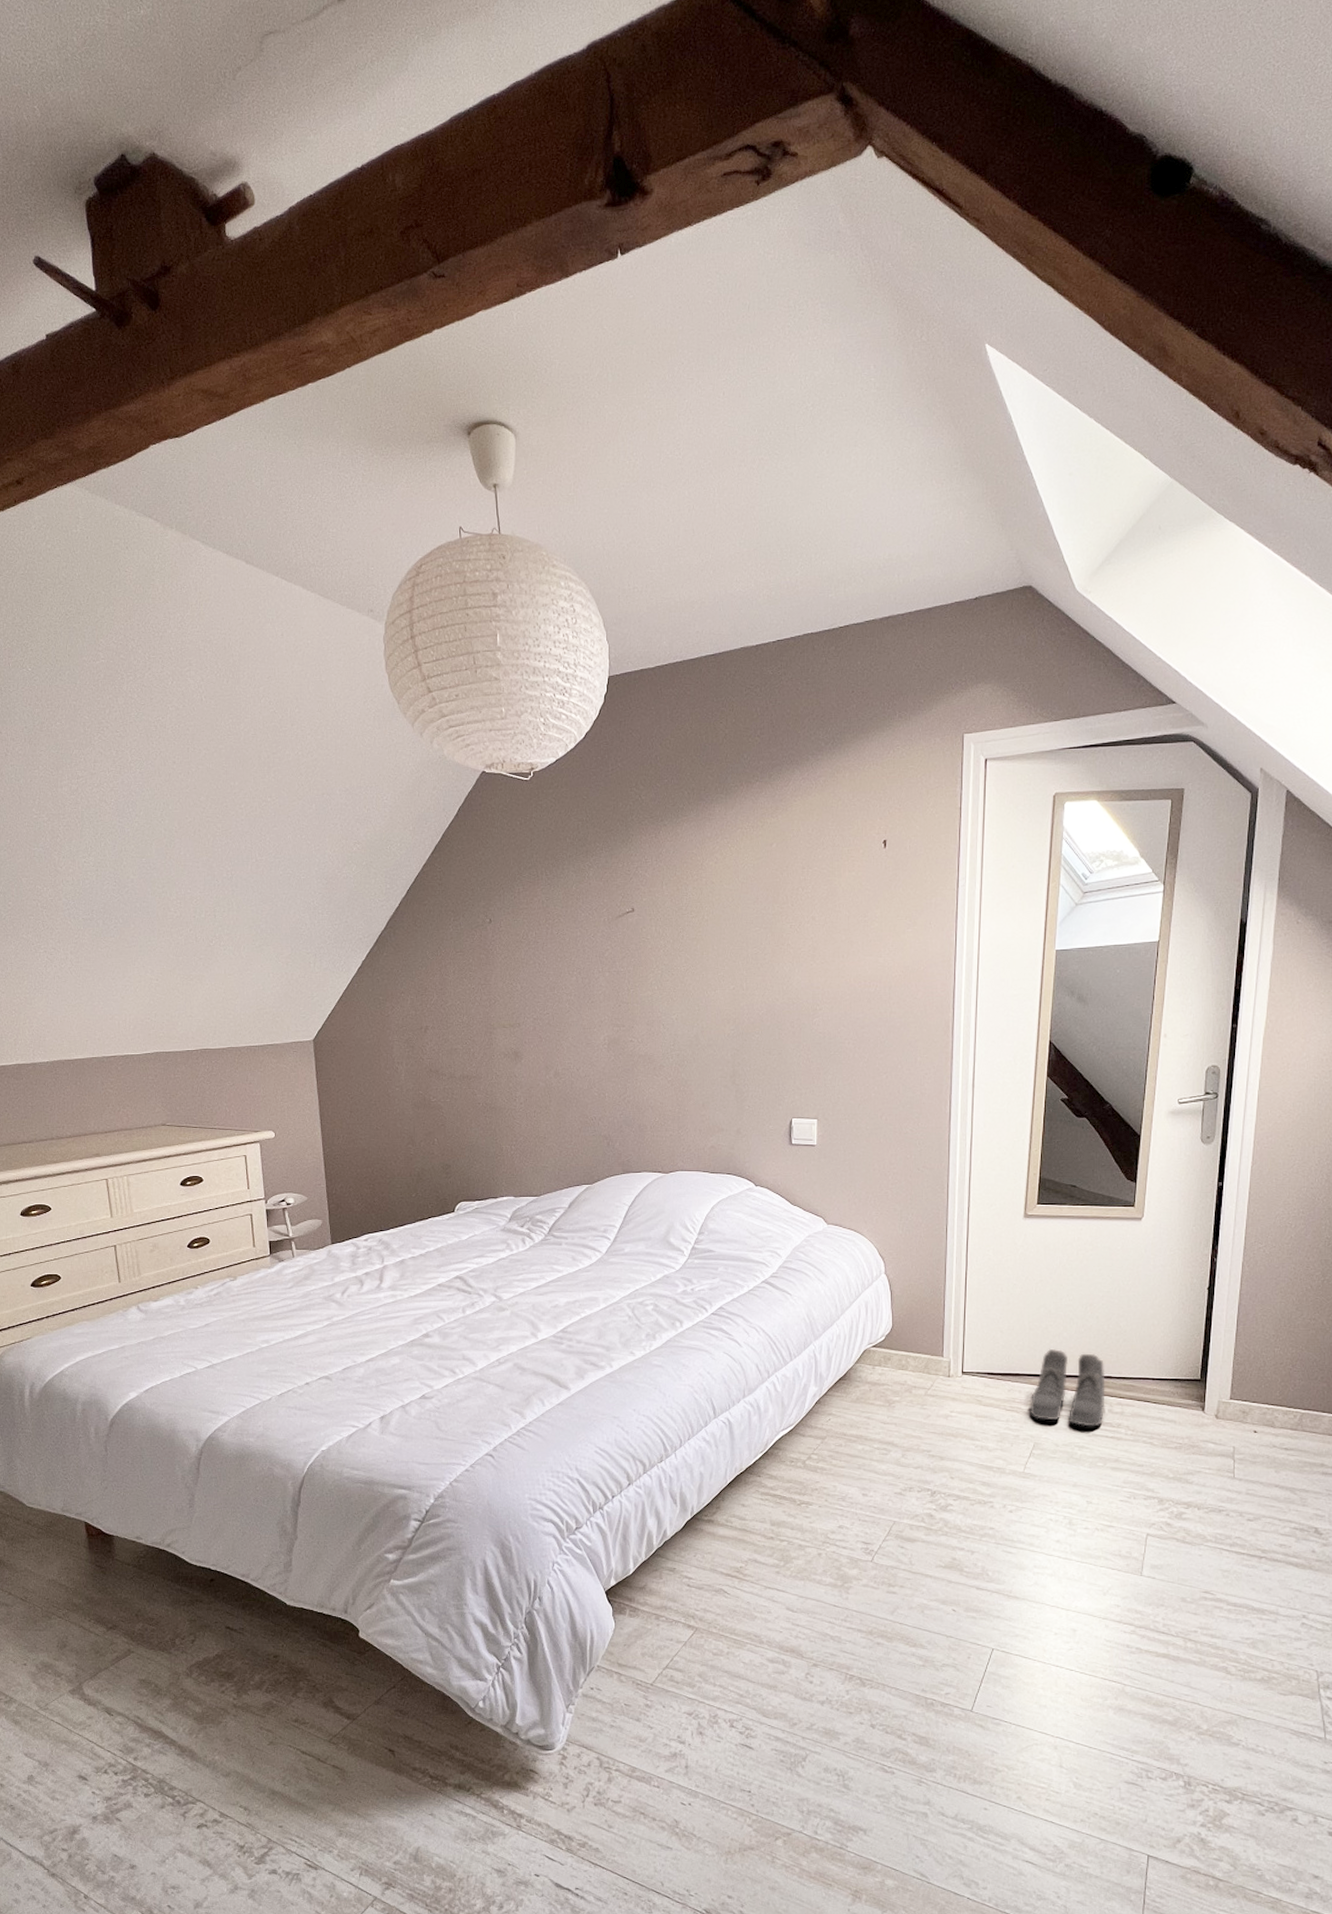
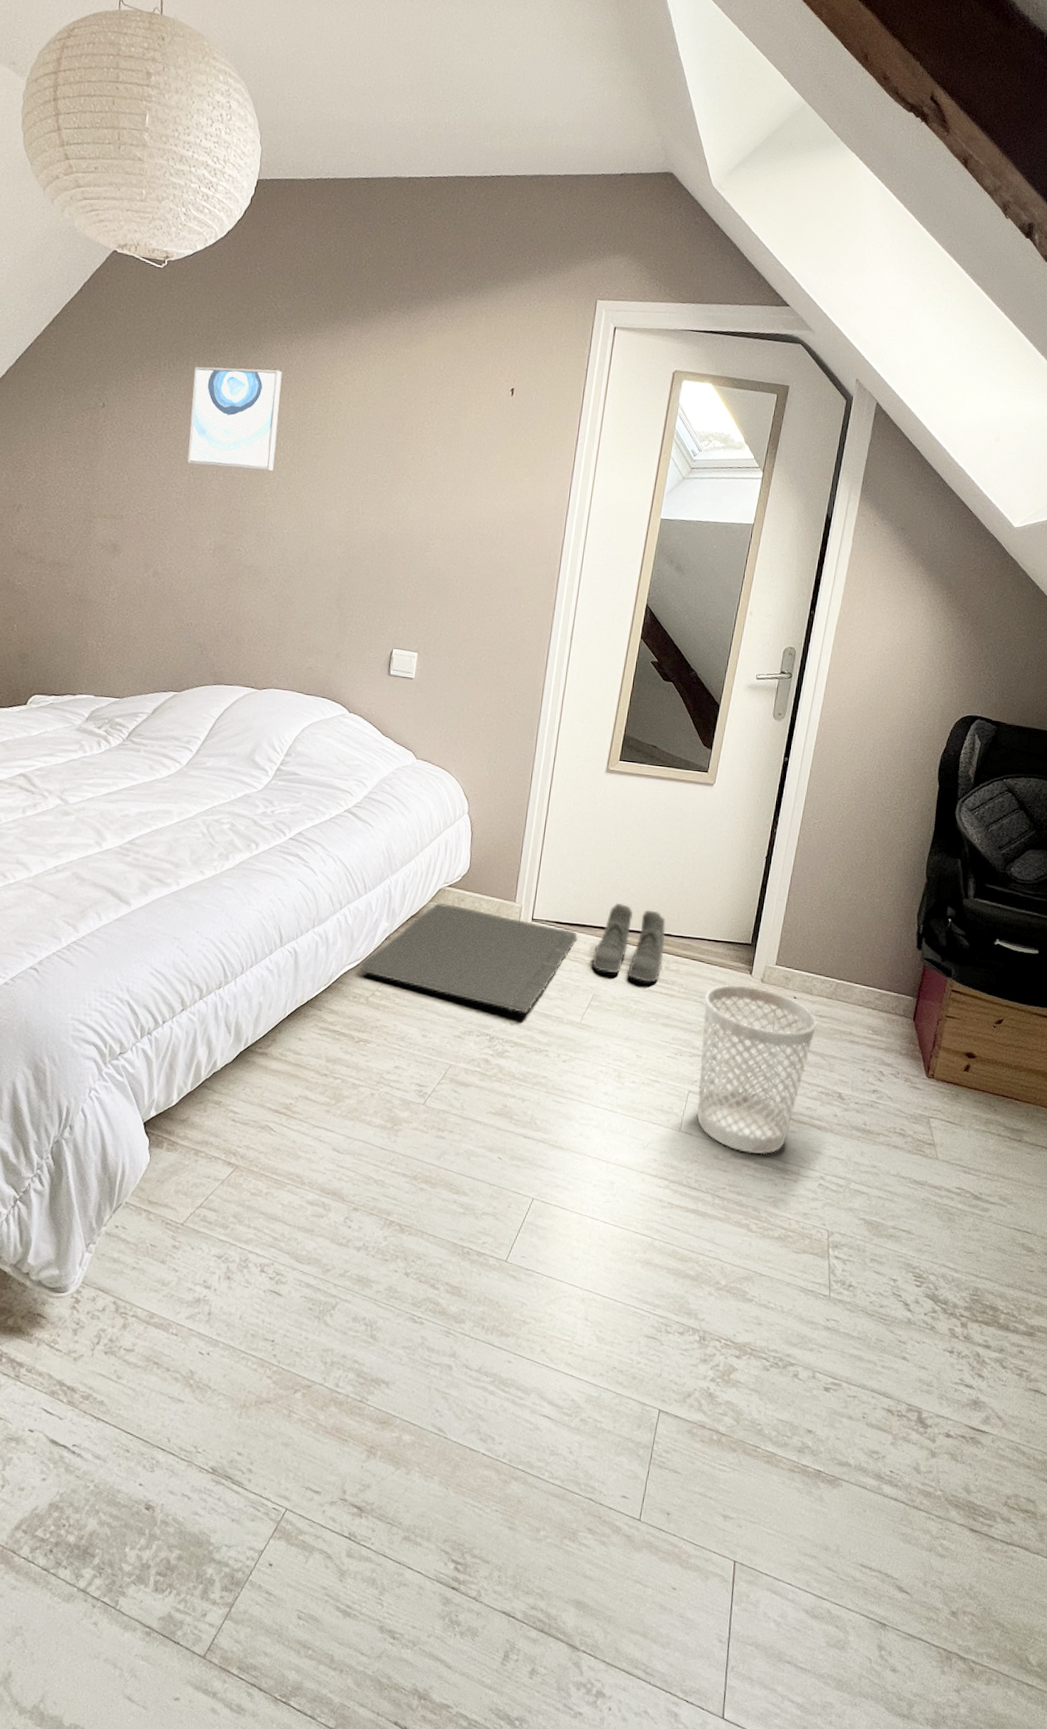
wall art: none [569,860,655,965] -> present [187,366,282,471]
bath mat: none [793,1364,1011,1466] -> present [359,903,578,1013]
wastebasket: none [1156,1423,1283,1596] -> present [697,985,817,1155]

